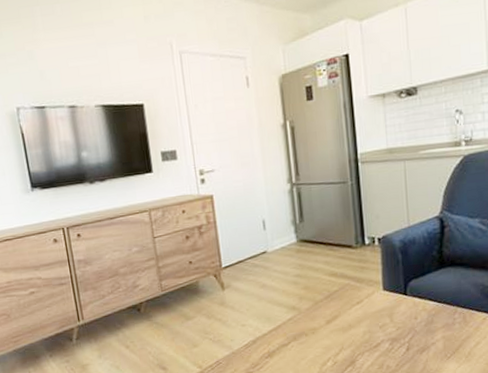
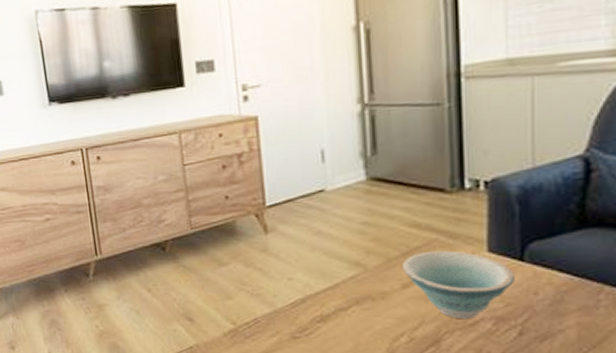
bowl: none [326,291,402,343] -> present [403,250,514,318]

